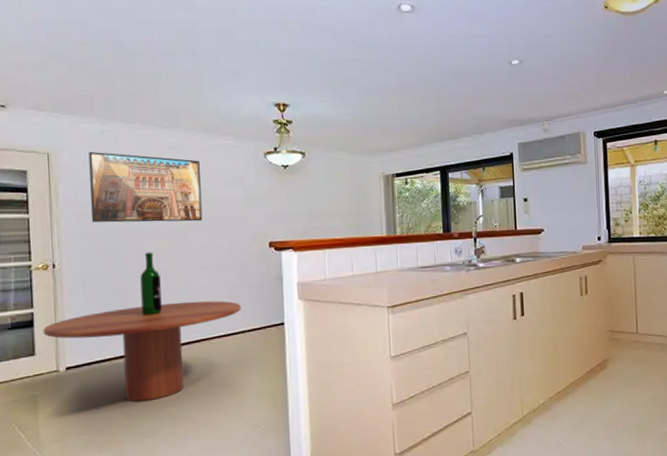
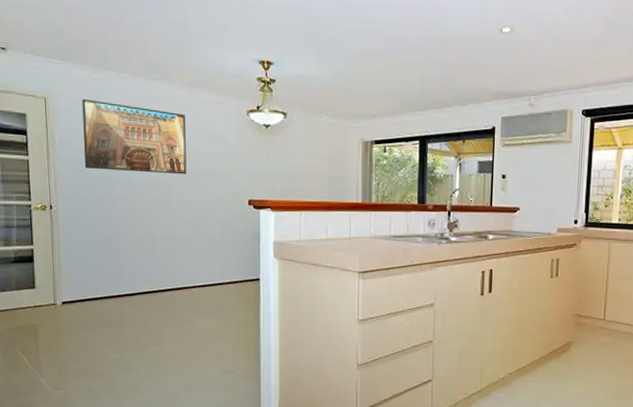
dining table: present [43,252,241,402] -> none [42,201,220,340]

